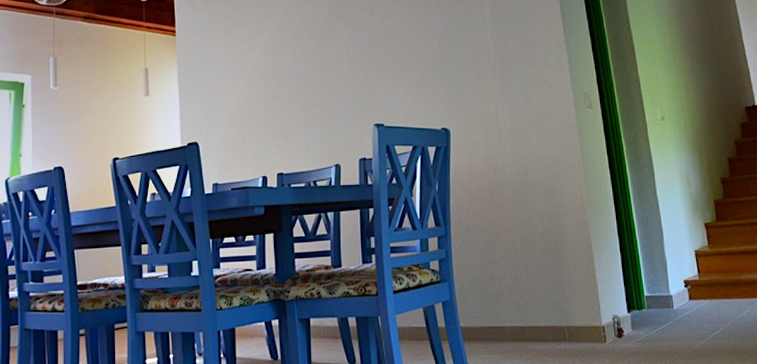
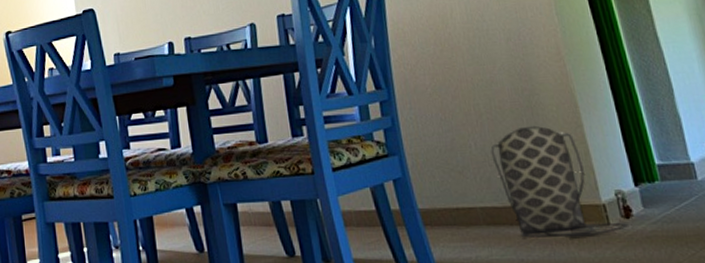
handbag: none [522,261,620,353] -> present [490,125,629,239]

